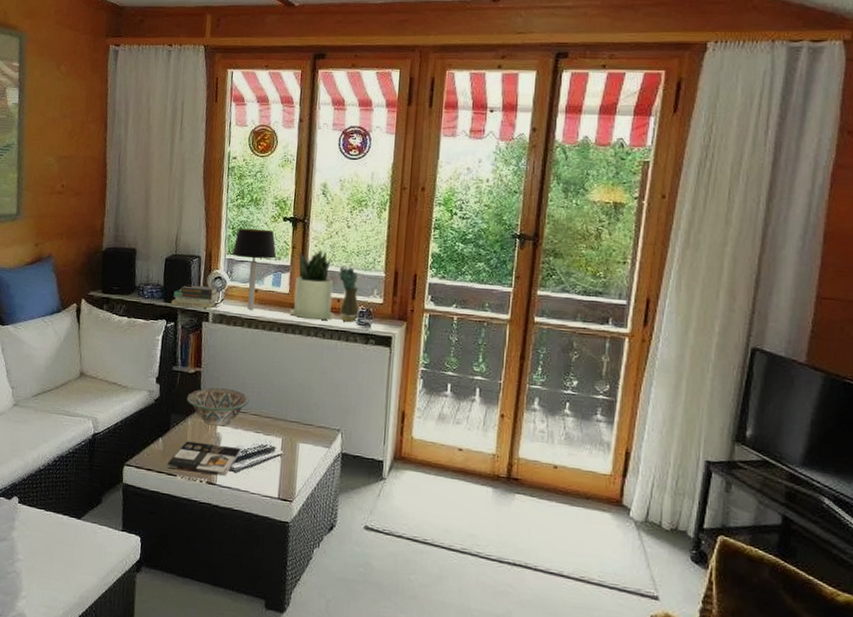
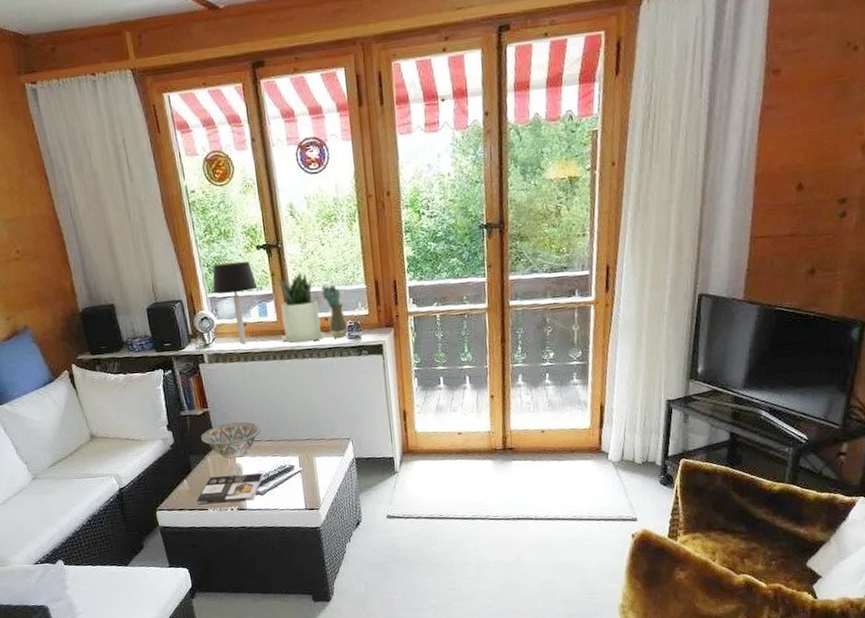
books: present [171,284,220,309] -> none [163,328,210,354]

